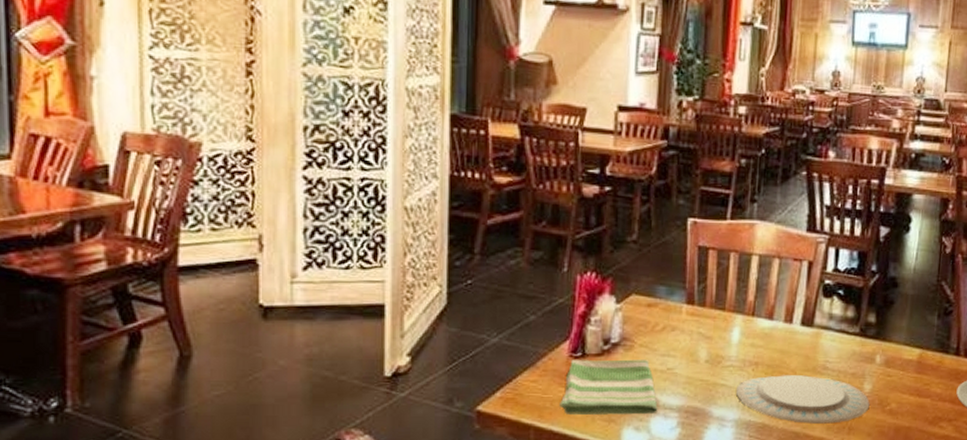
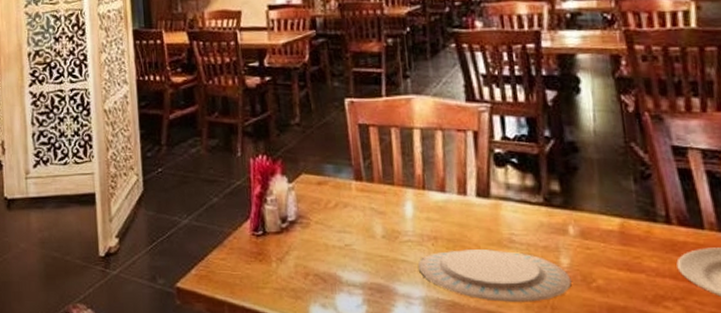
dish towel: present [559,359,658,415] -> none [248,236,342,292]

